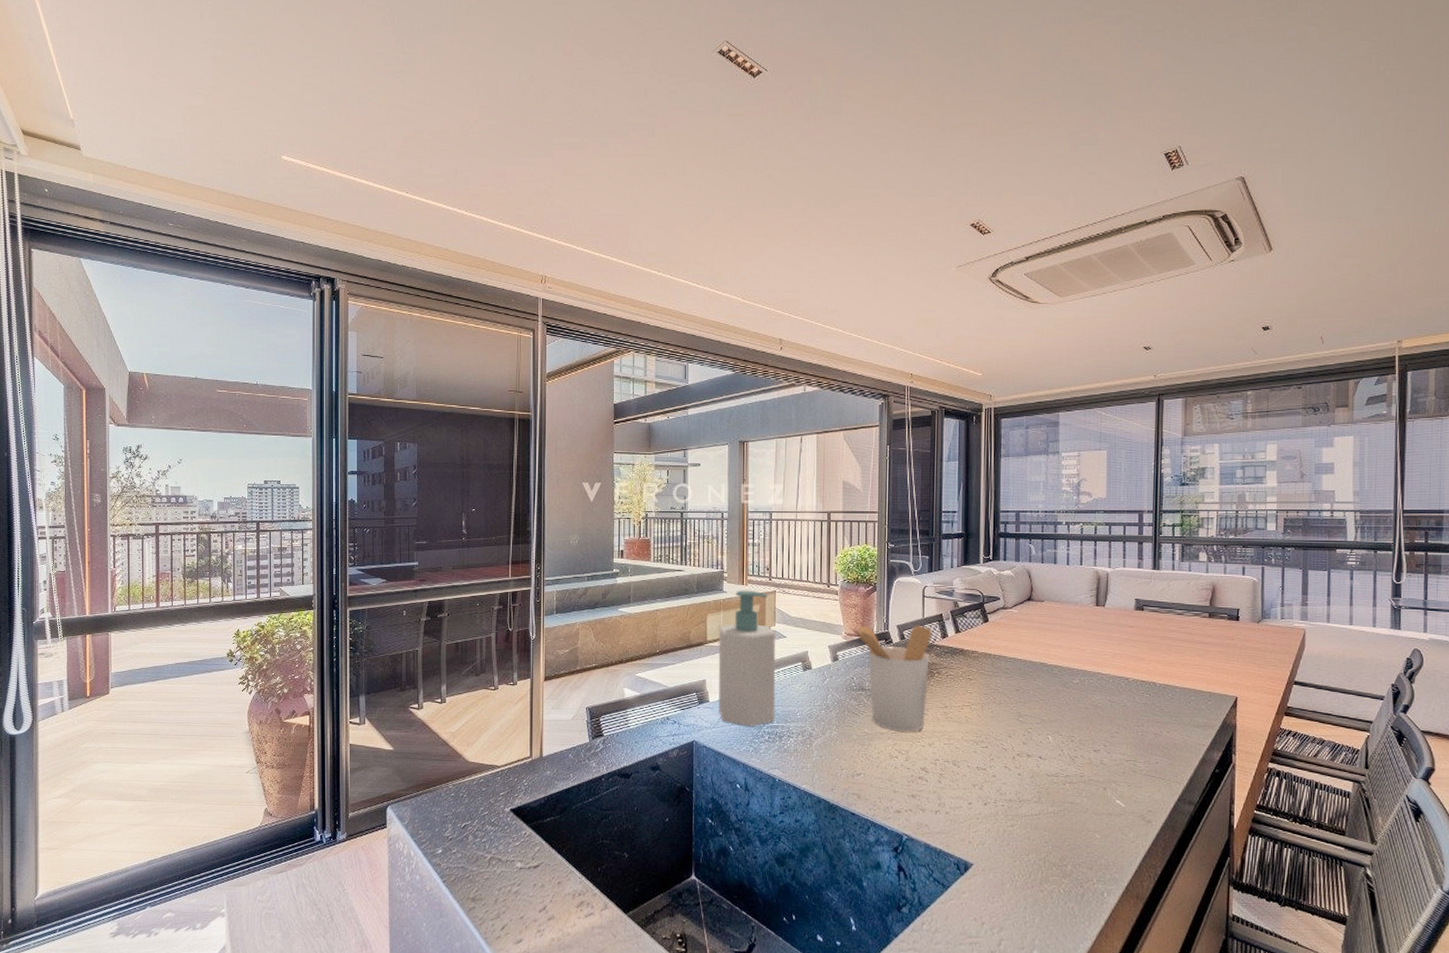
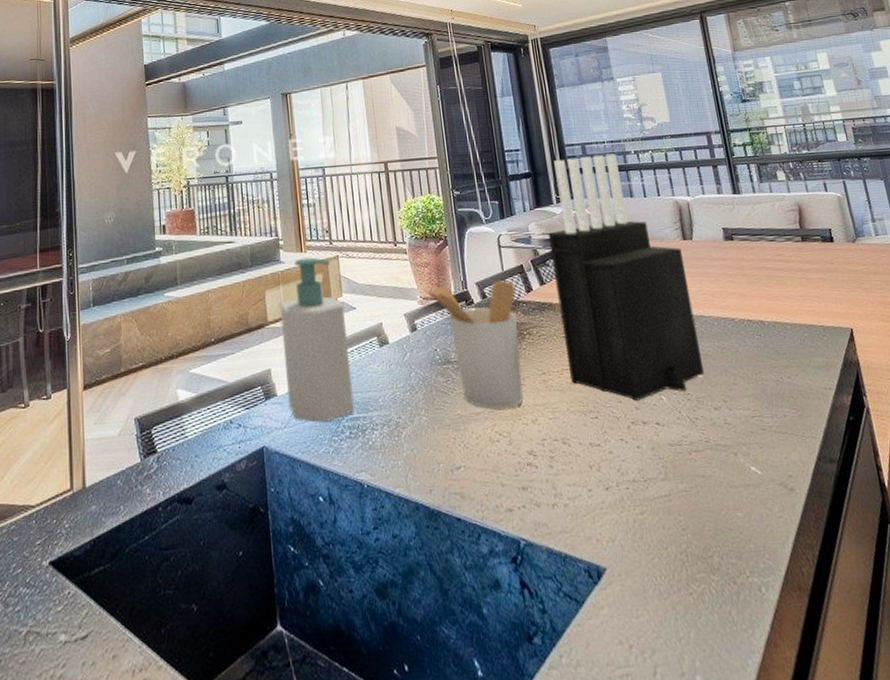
knife block: none [969,522,1093,737] -> present [547,153,705,401]

